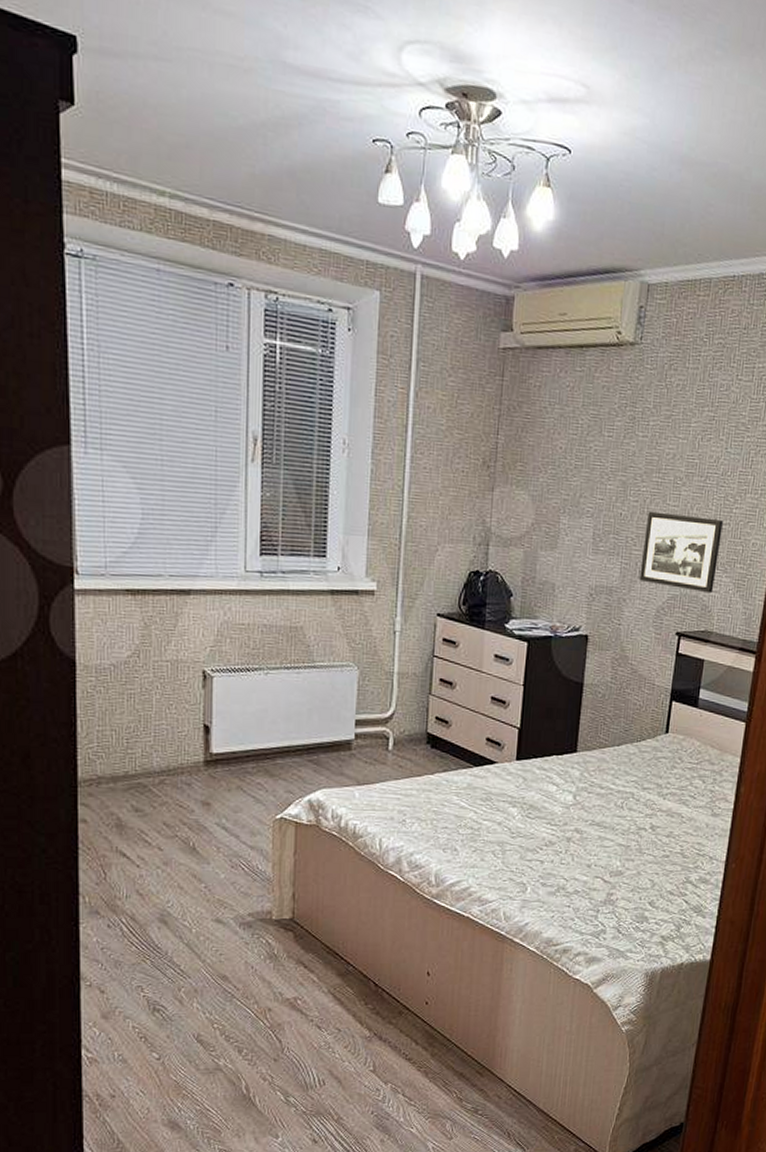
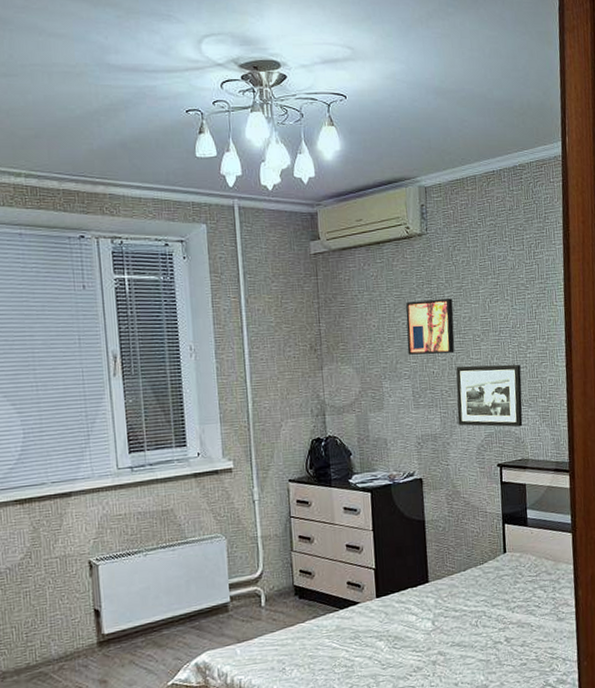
wall art: none [595,424,658,495] -> present [405,298,455,355]

